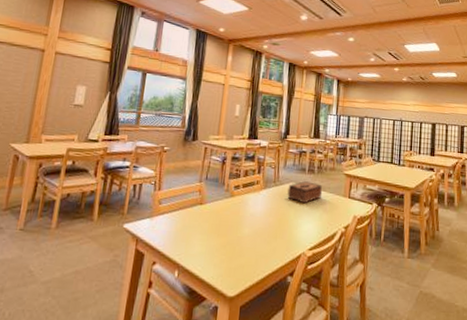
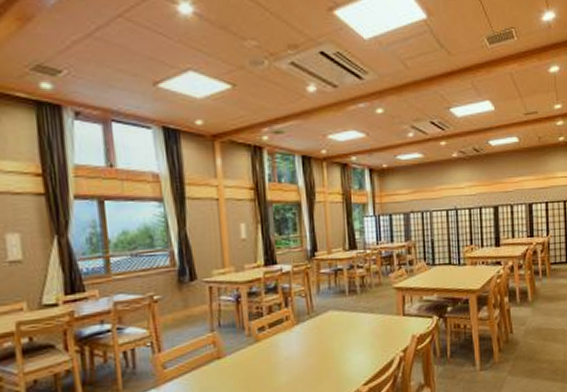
tissue box: present [287,181,323,204] -> none [326,305,371,333]

